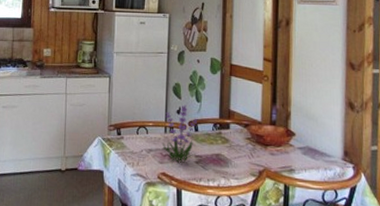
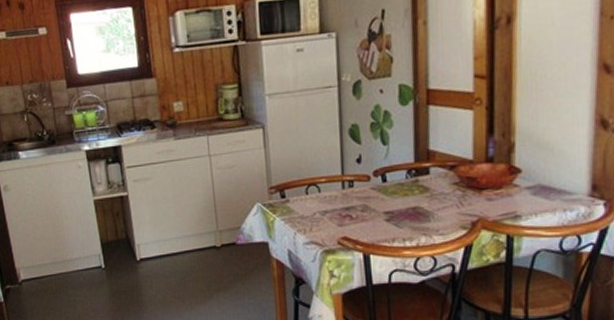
plant: present [163,104,198,163] -> none [341,150,388,223]

